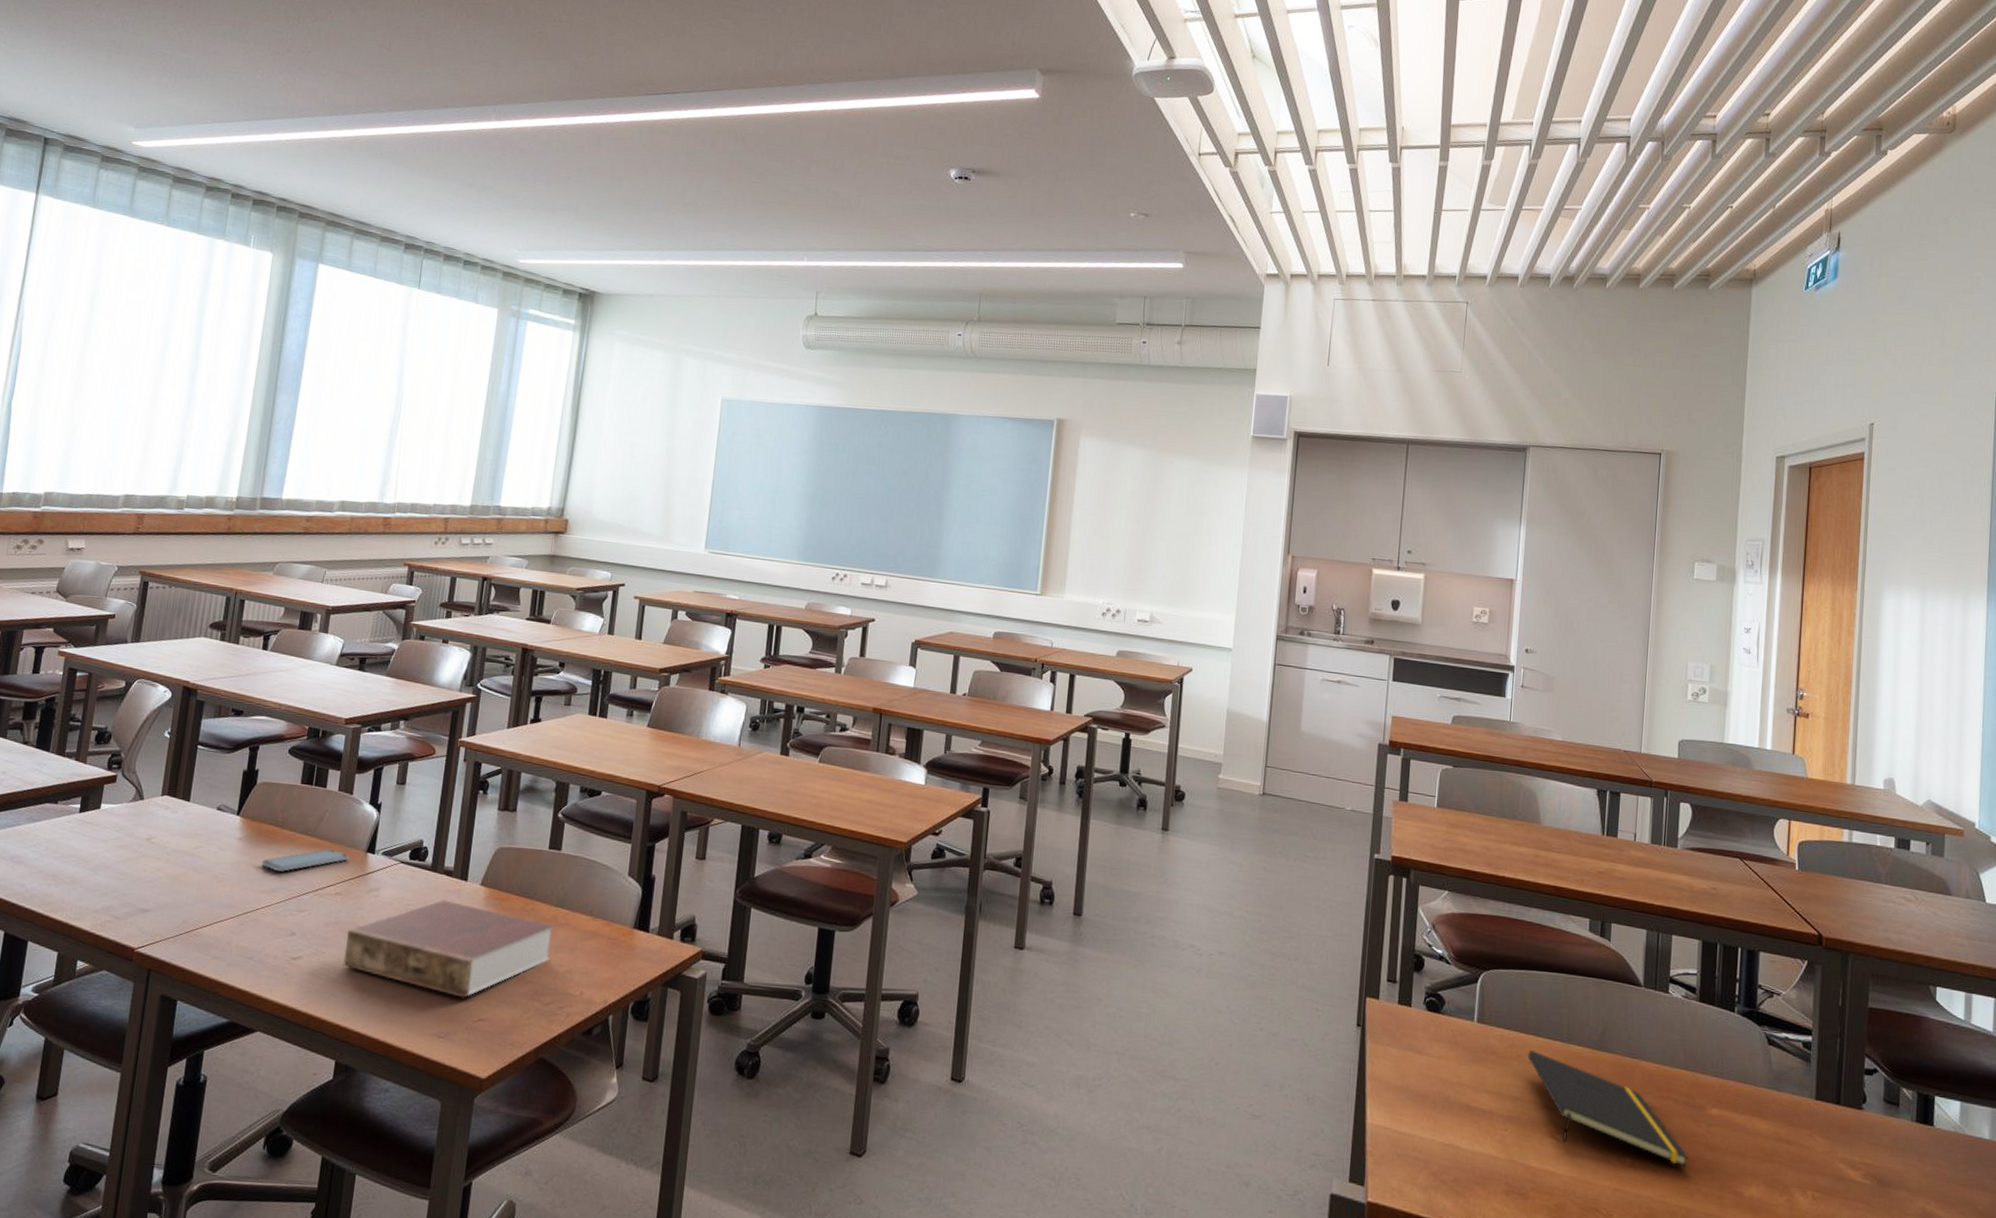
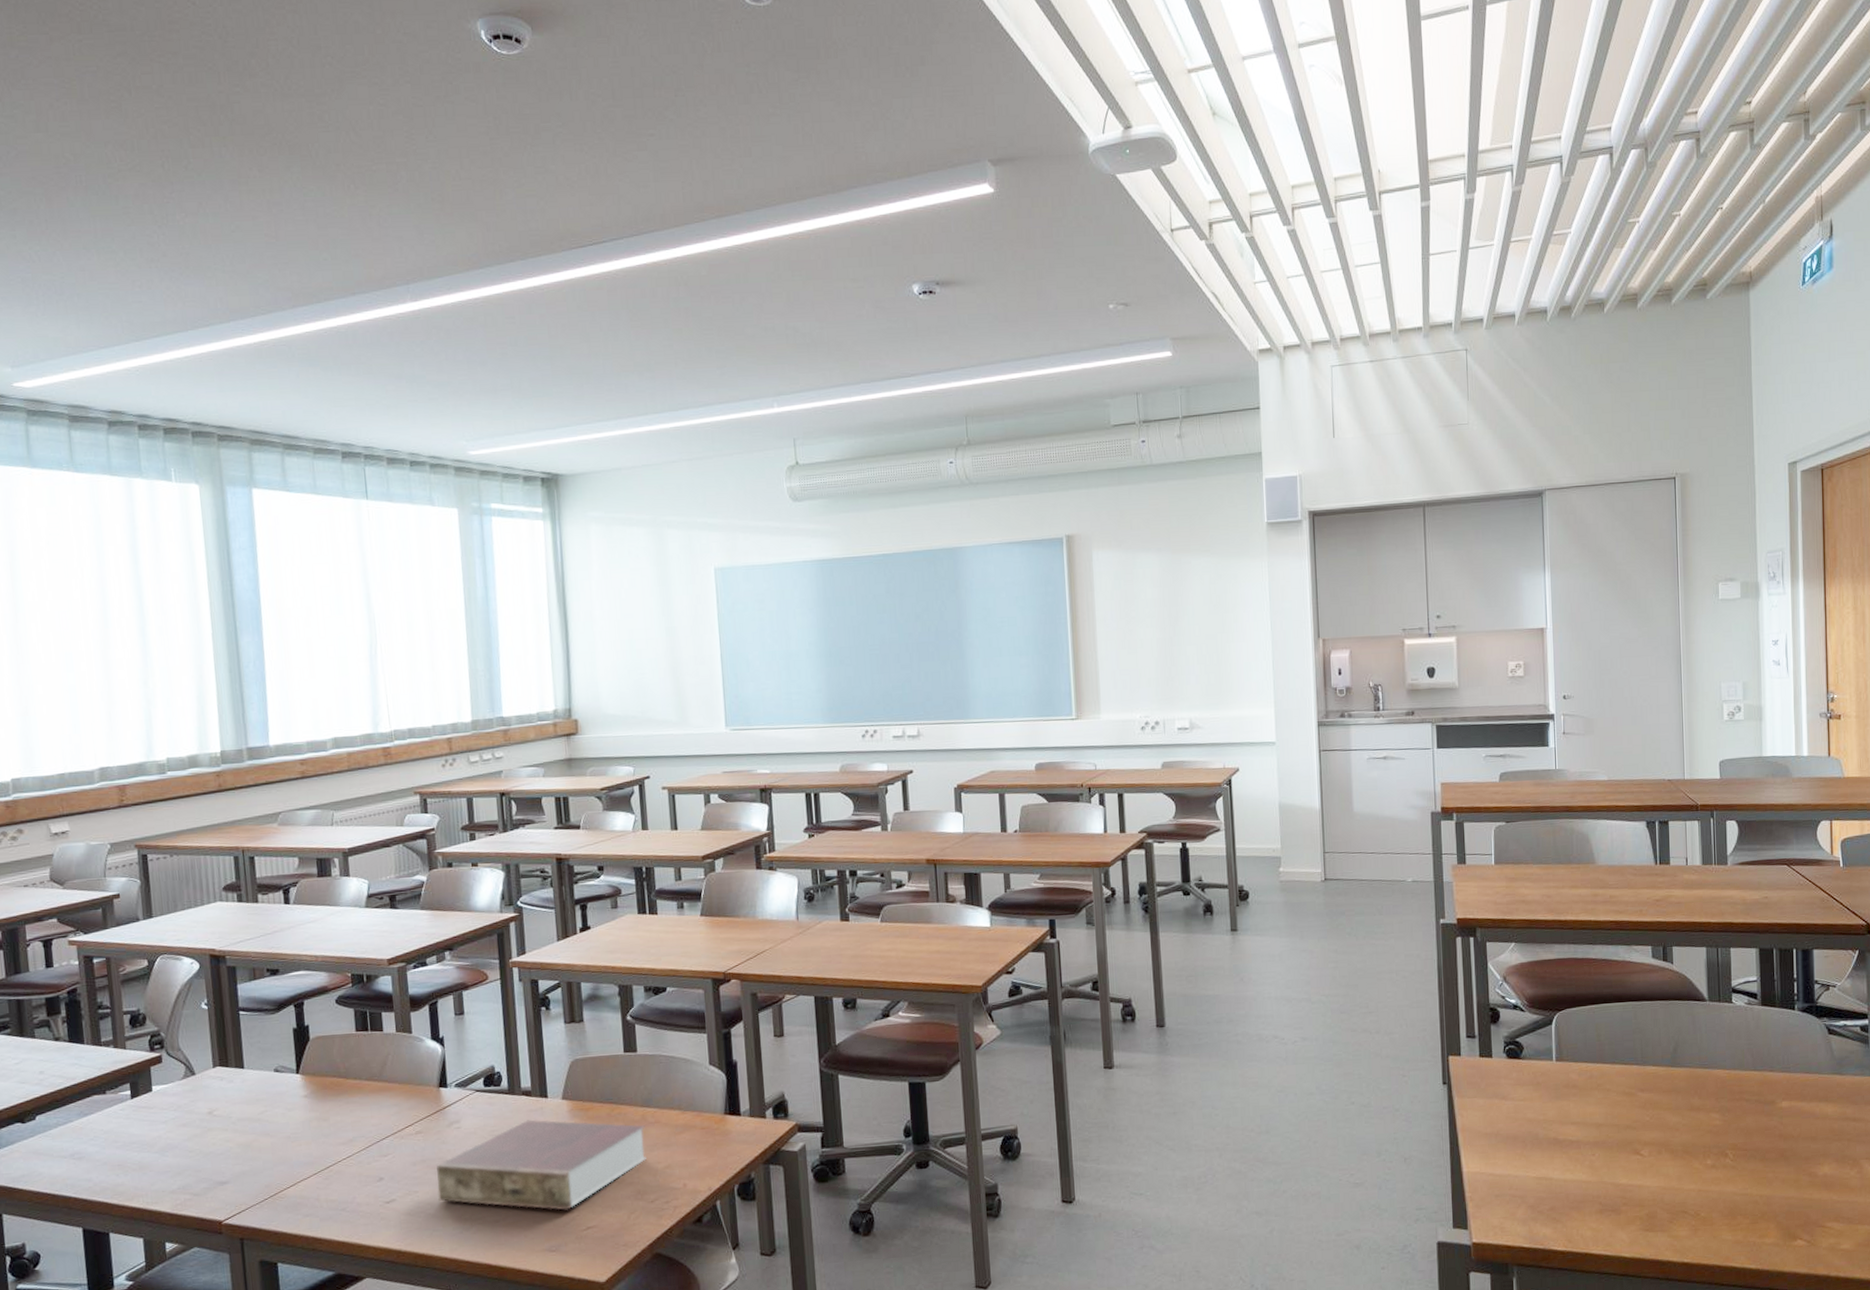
smartphone: present [261,849,349,873] -> none [332,1090,421,1122]
notepad: present [1528,1049,1688,1167] -> none [1607,1077,1764,1159]

